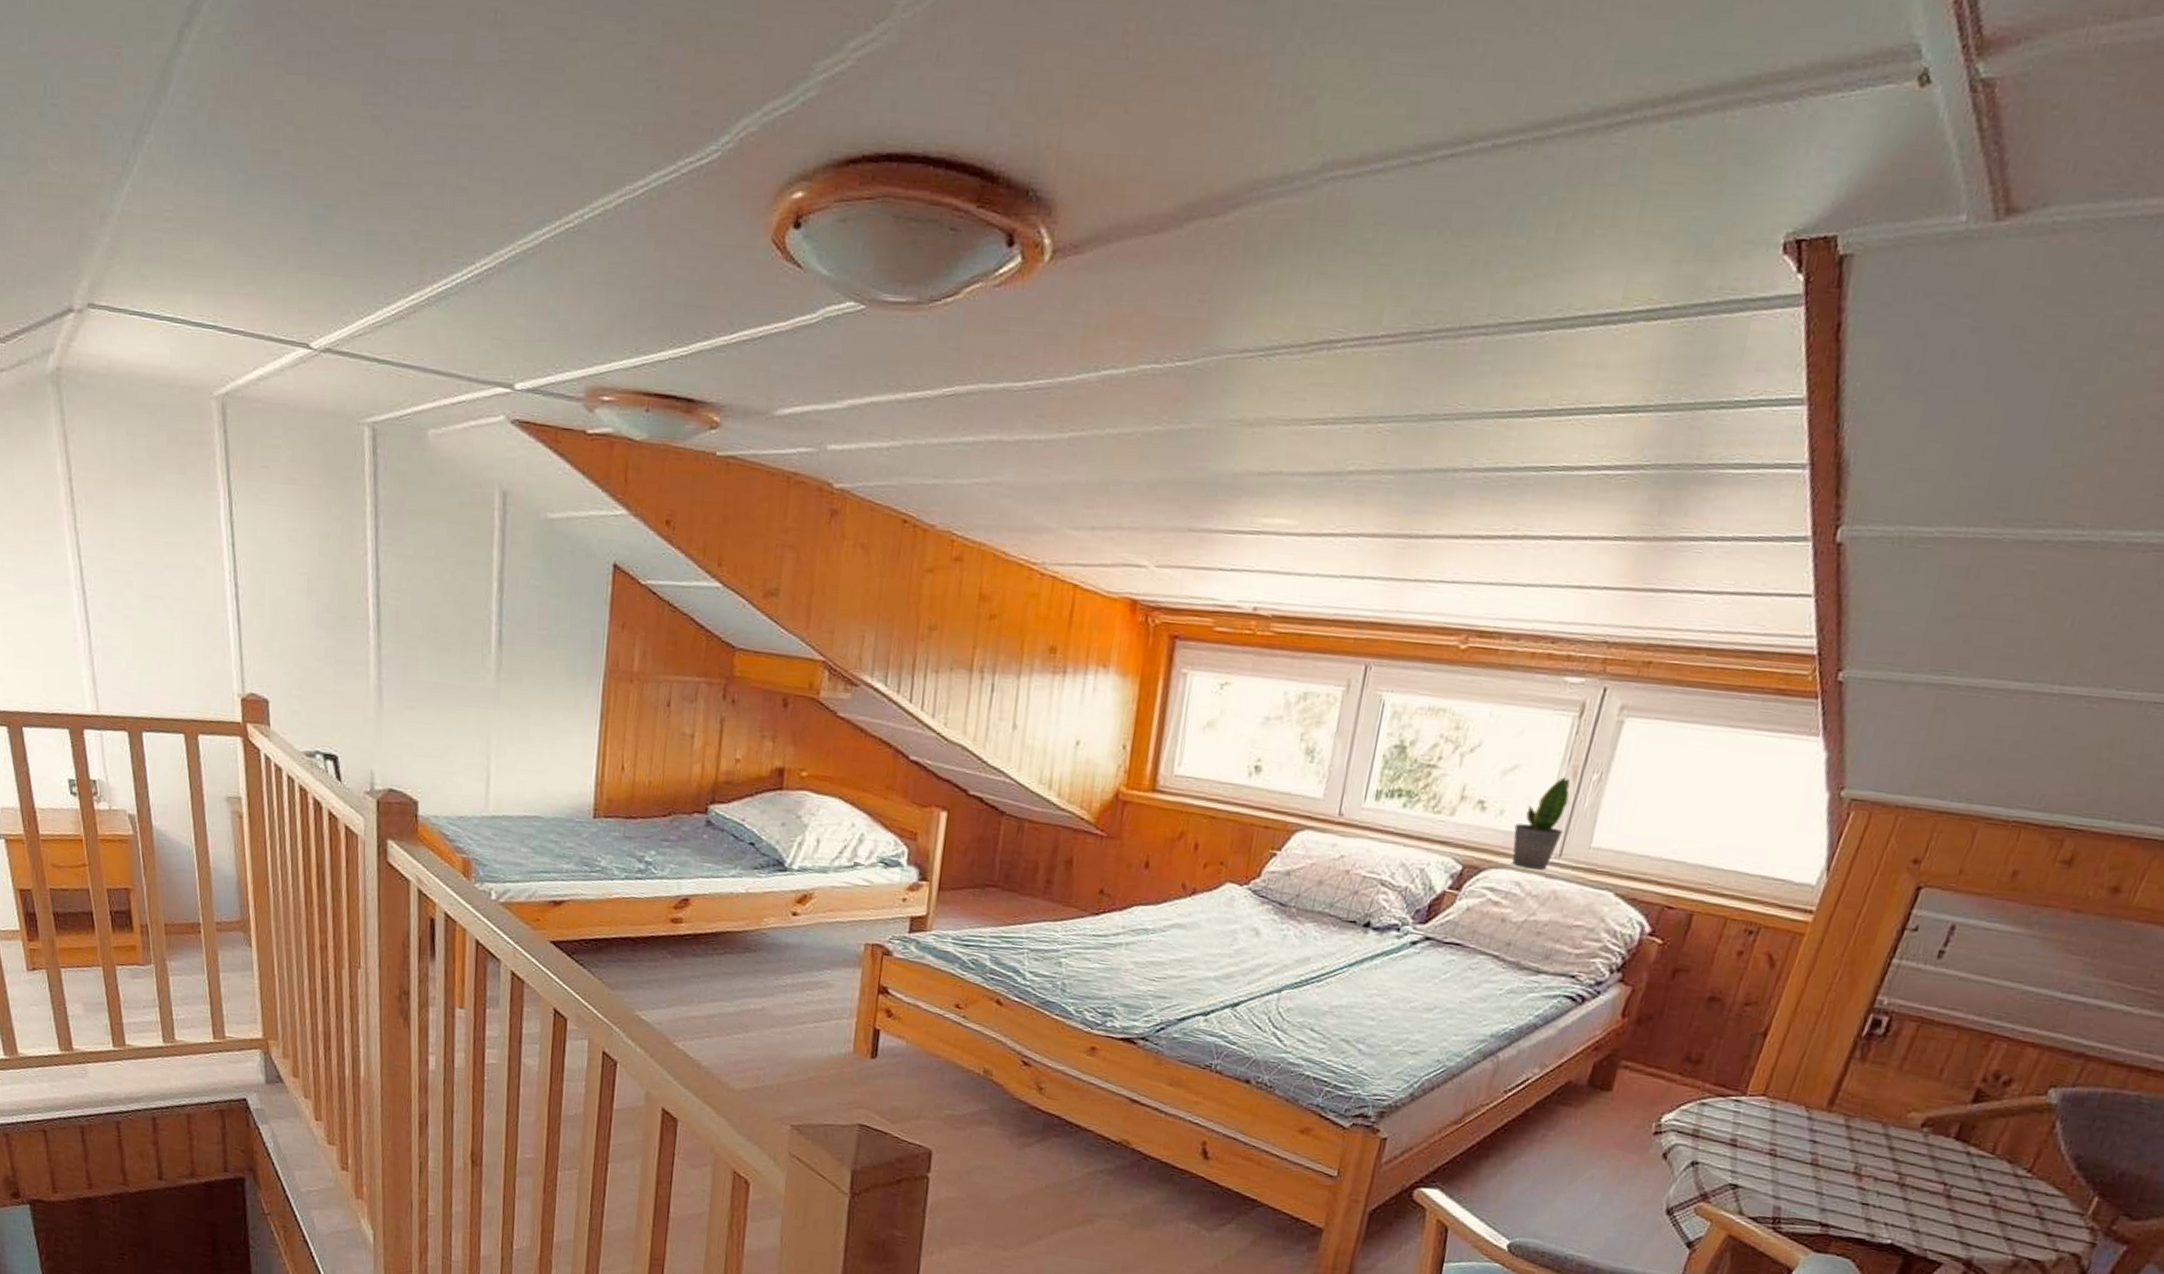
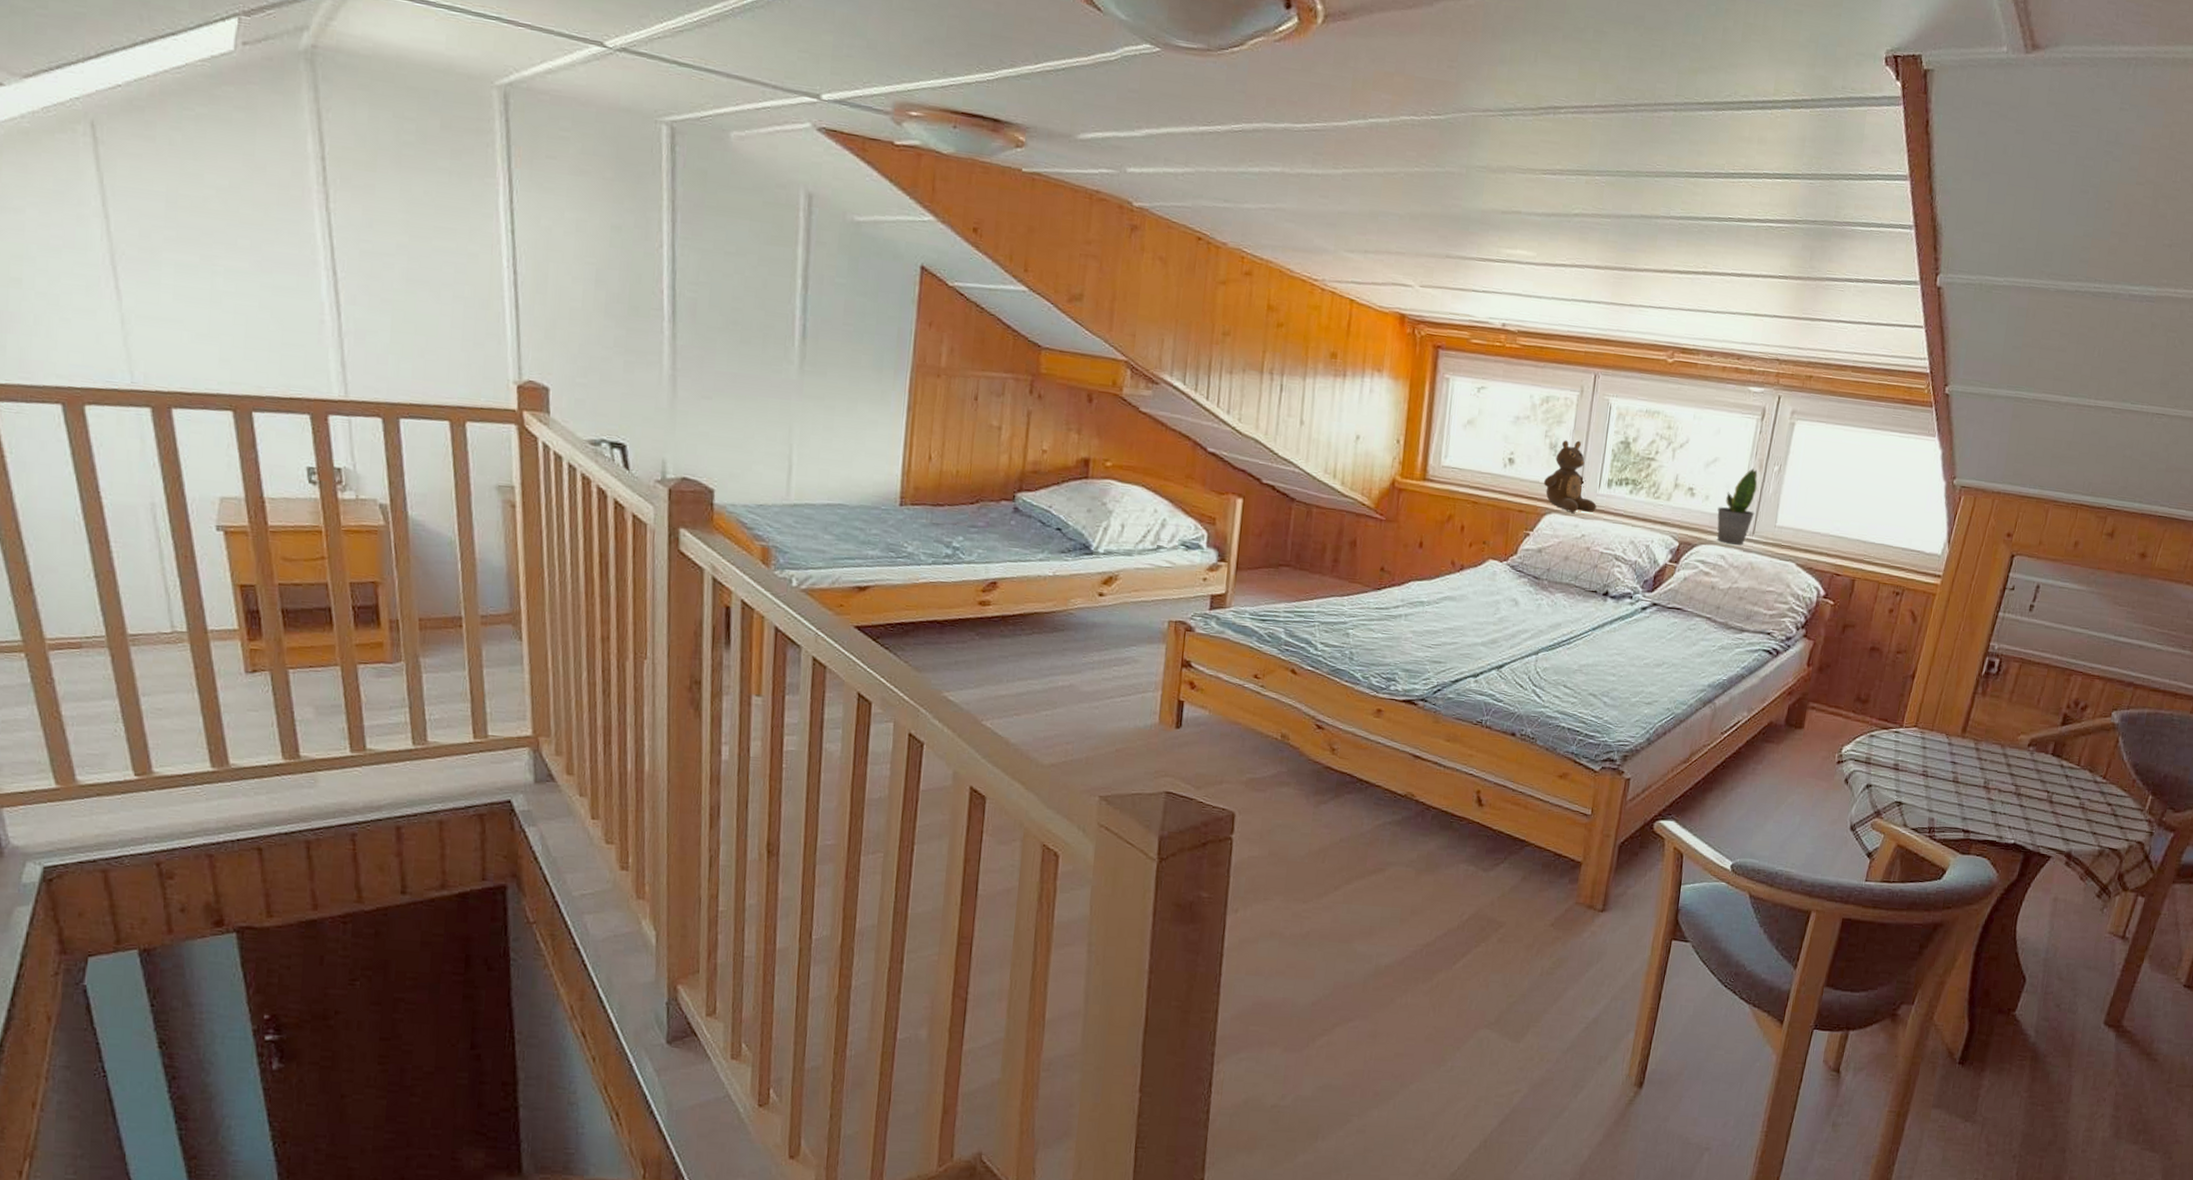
teddy bear: none [1295,744,1361,831] -> present [1543,440,1597,513]

